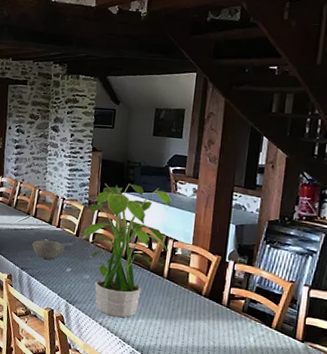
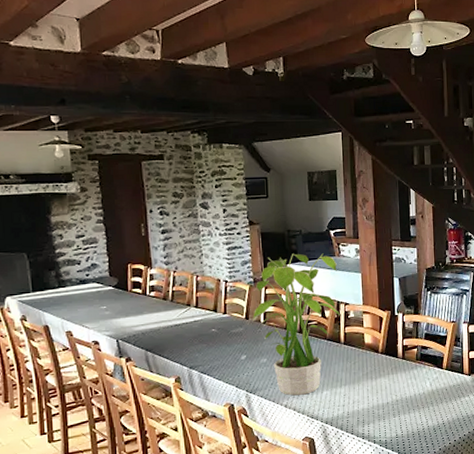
bowl: present [32,240,65,260] -> none [198,329,235,351]

